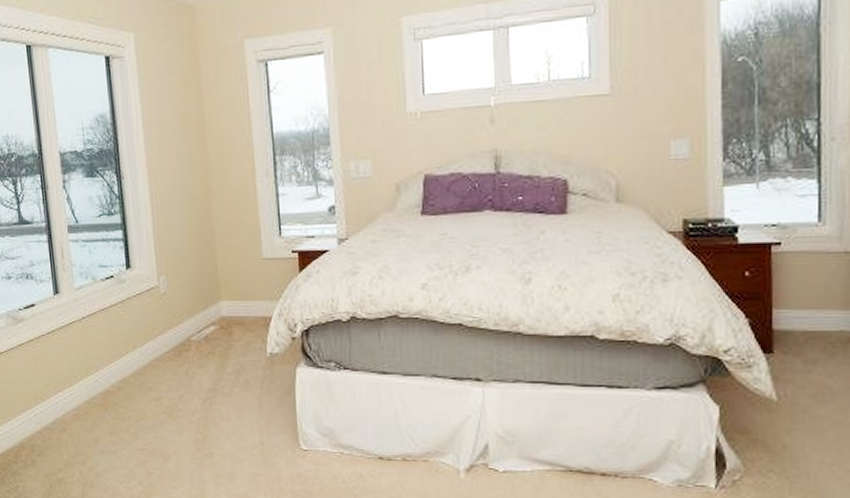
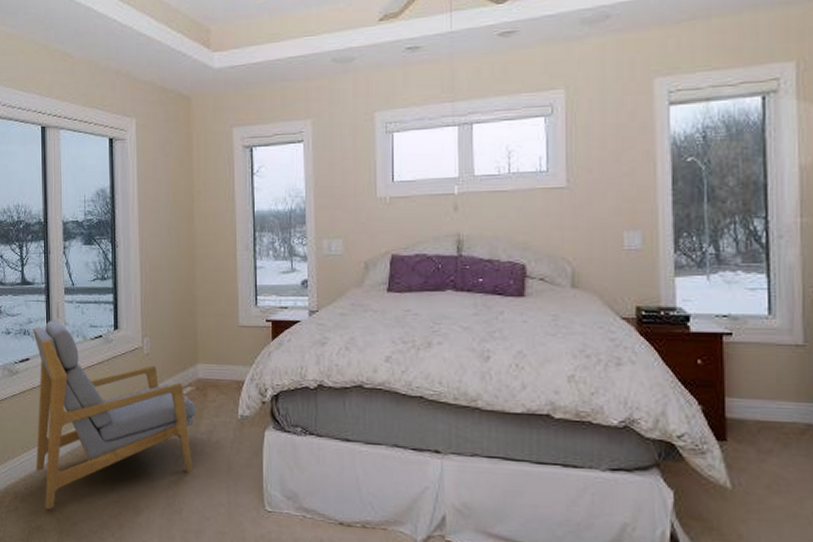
armchair: none [35,261,222,462] -> present [32,320,197,510]

